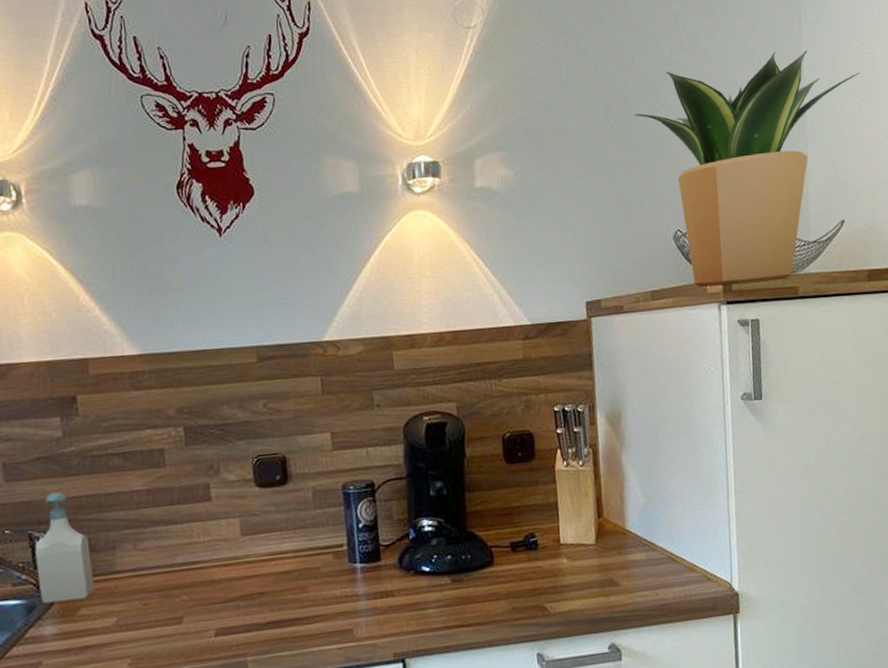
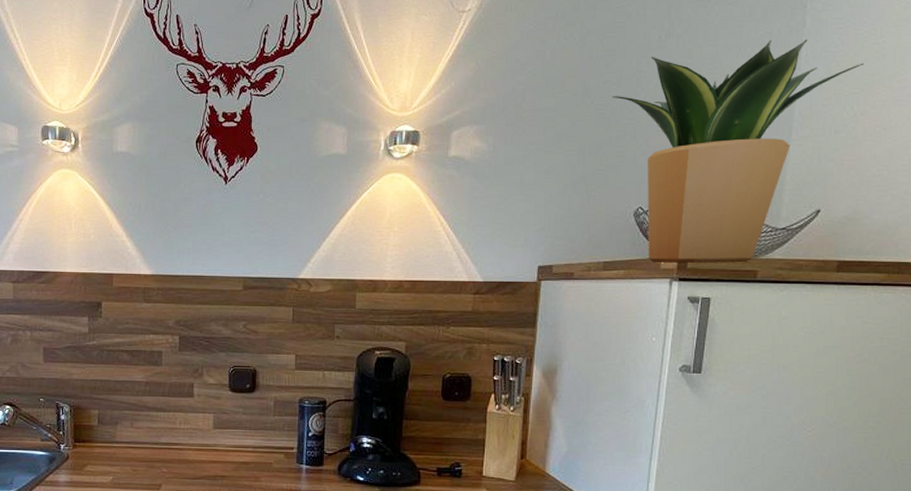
soap bottle: present [35,492,95,604] -> none [59,375,99,459]

